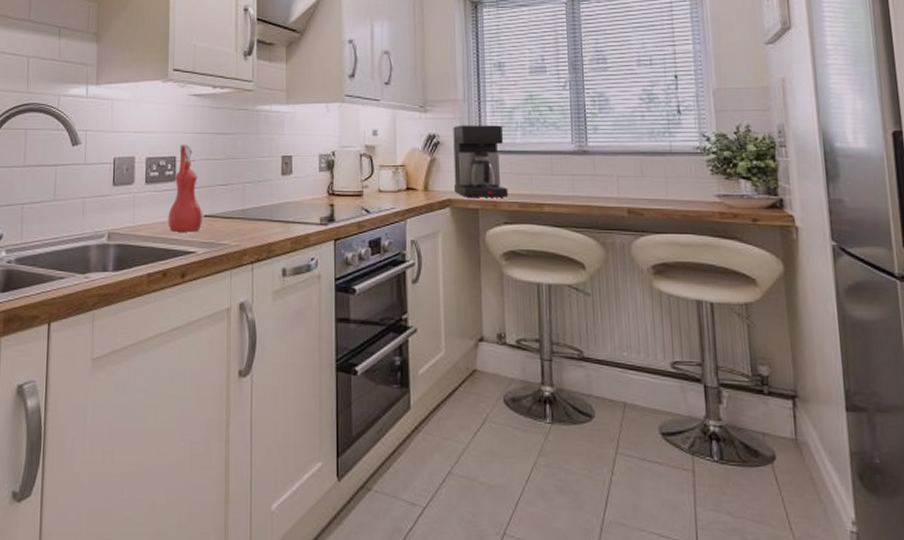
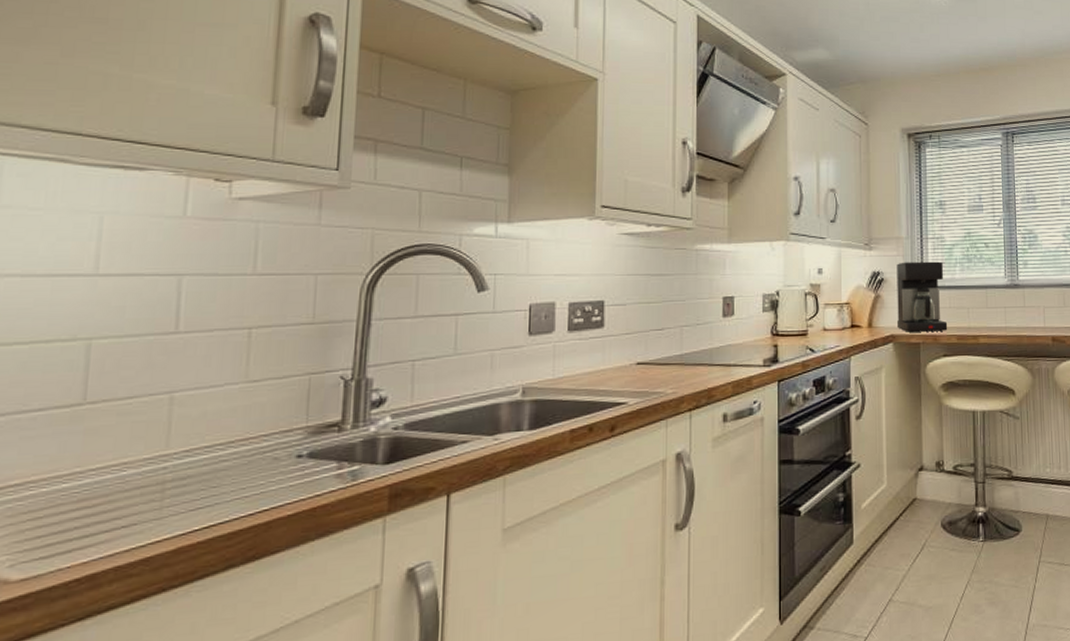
spray bottle: present [168,144,203,232] -> none [594,287,636,382]

